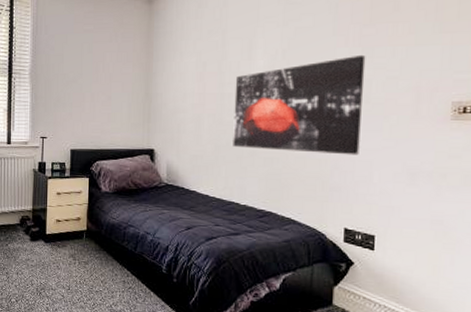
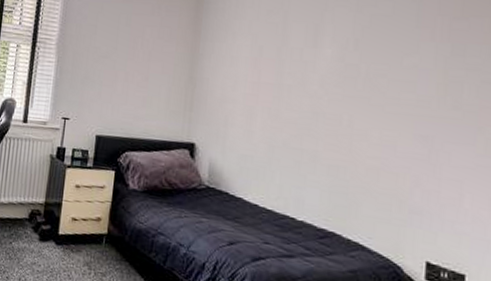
wall art: present [233,54,366,156] -> none [290,51,456,173]

